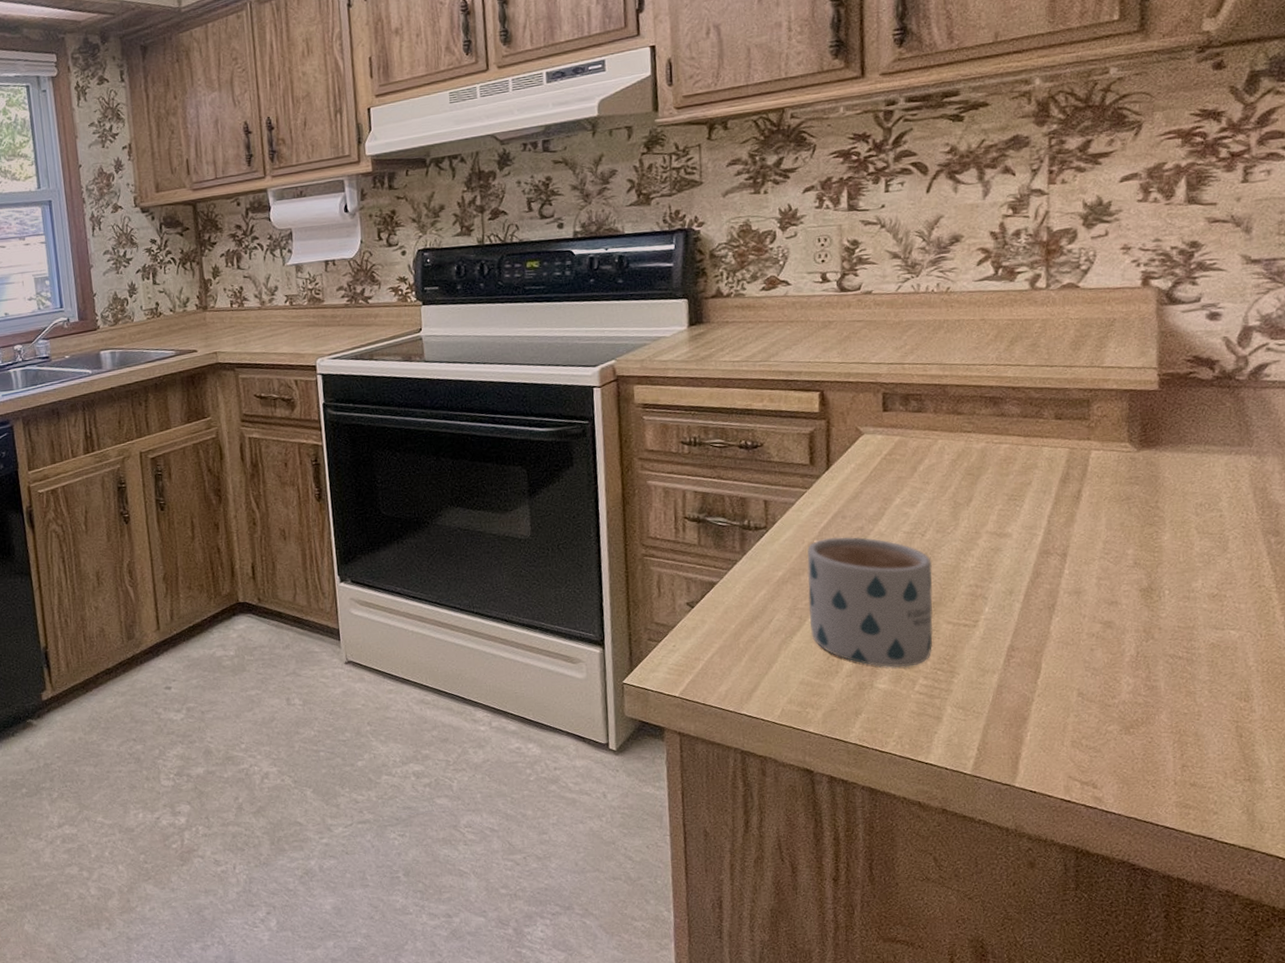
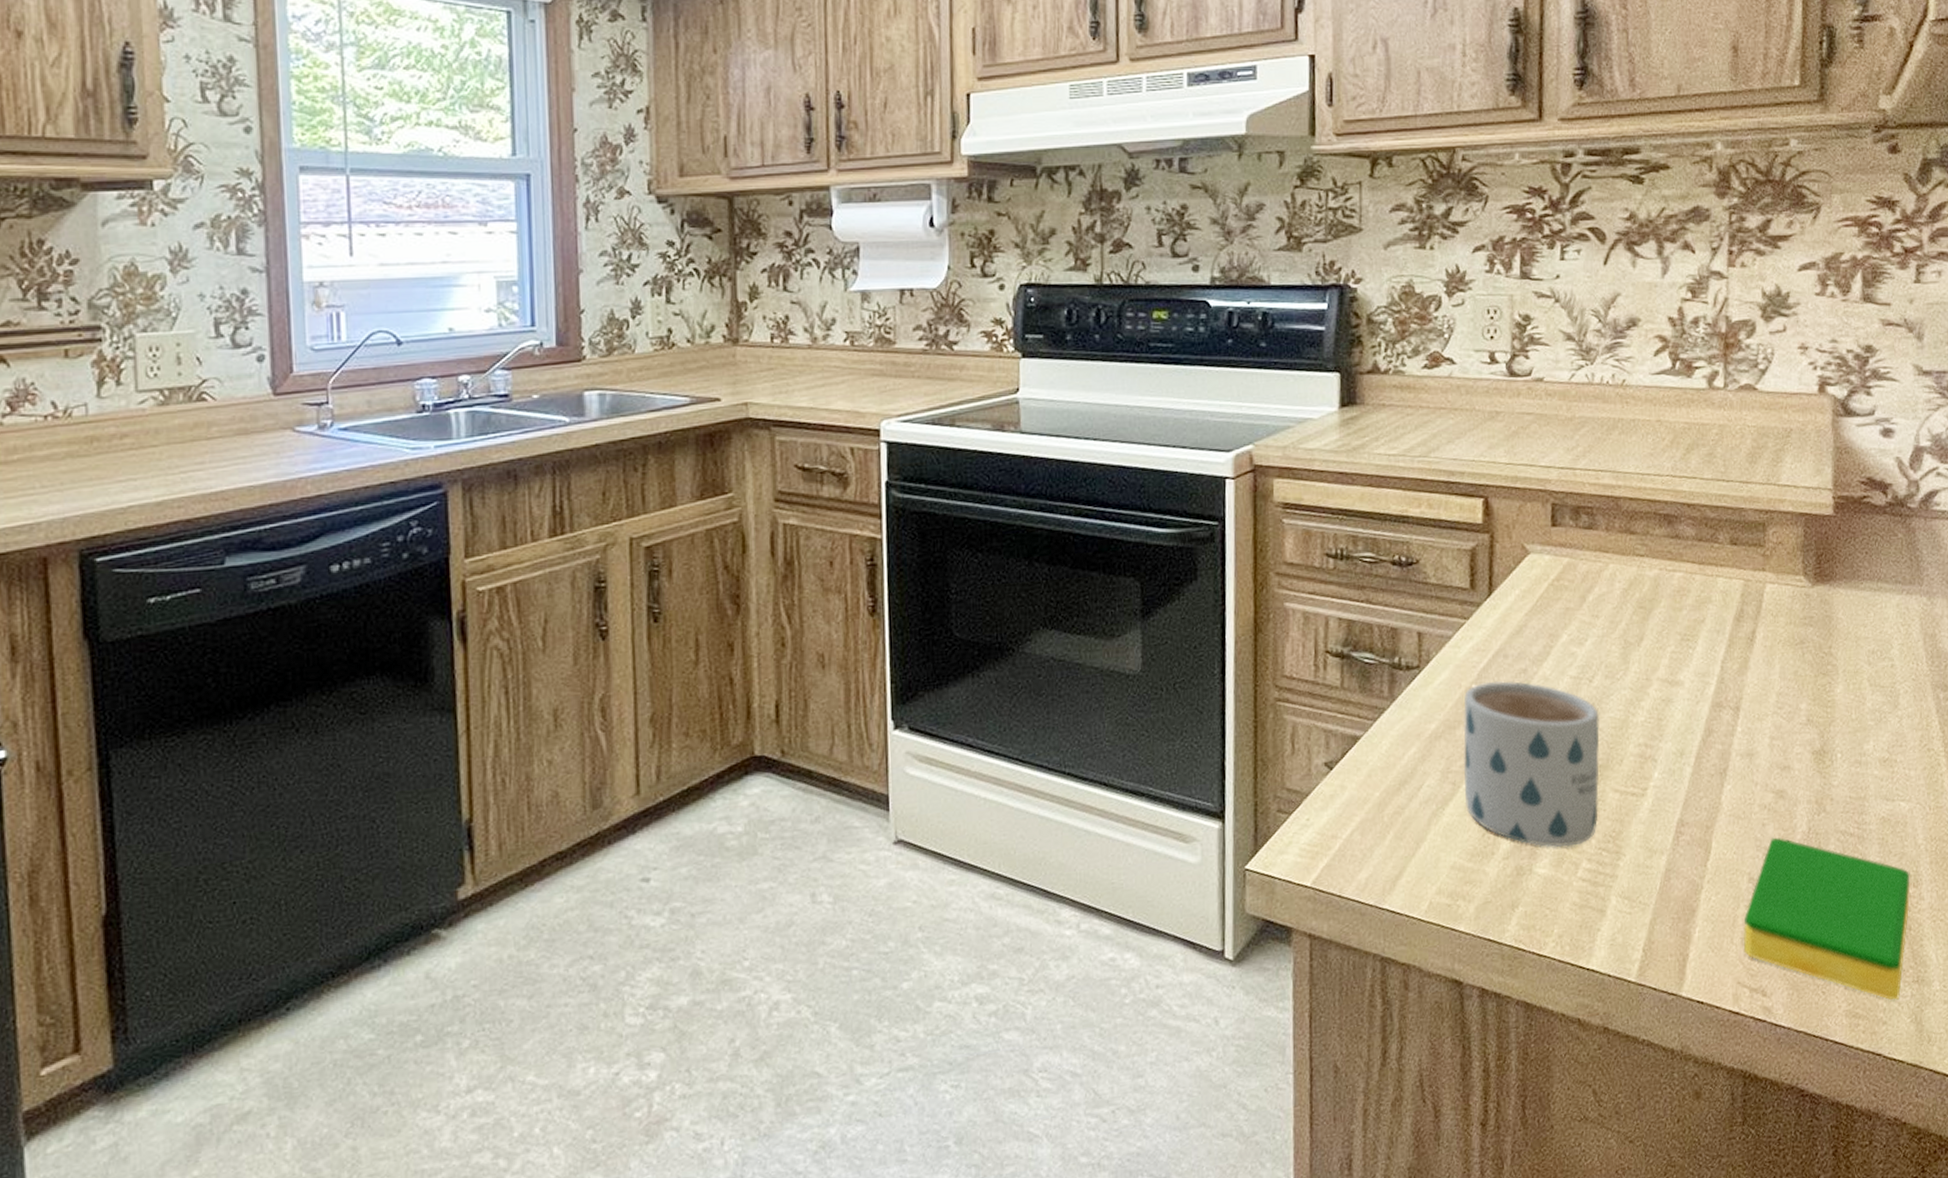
dish sponge: none [1073,660,1241,795] -> present [1743,837,1910,1000]

